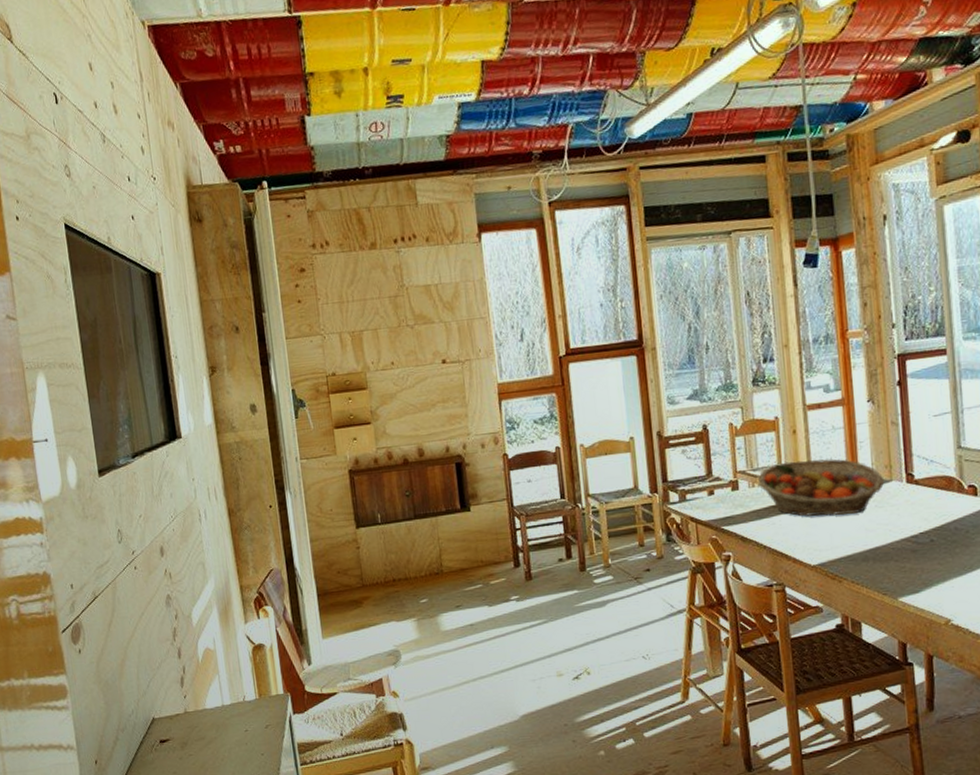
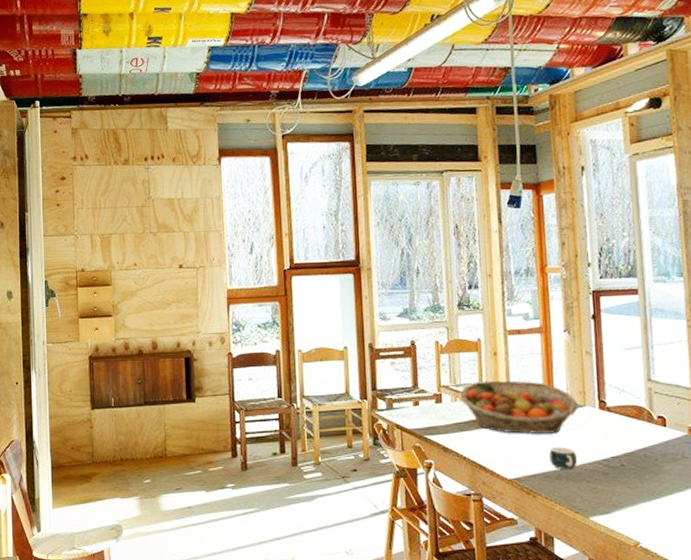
mug: none [855,526,884,551] -> present [549,446,577,470]

